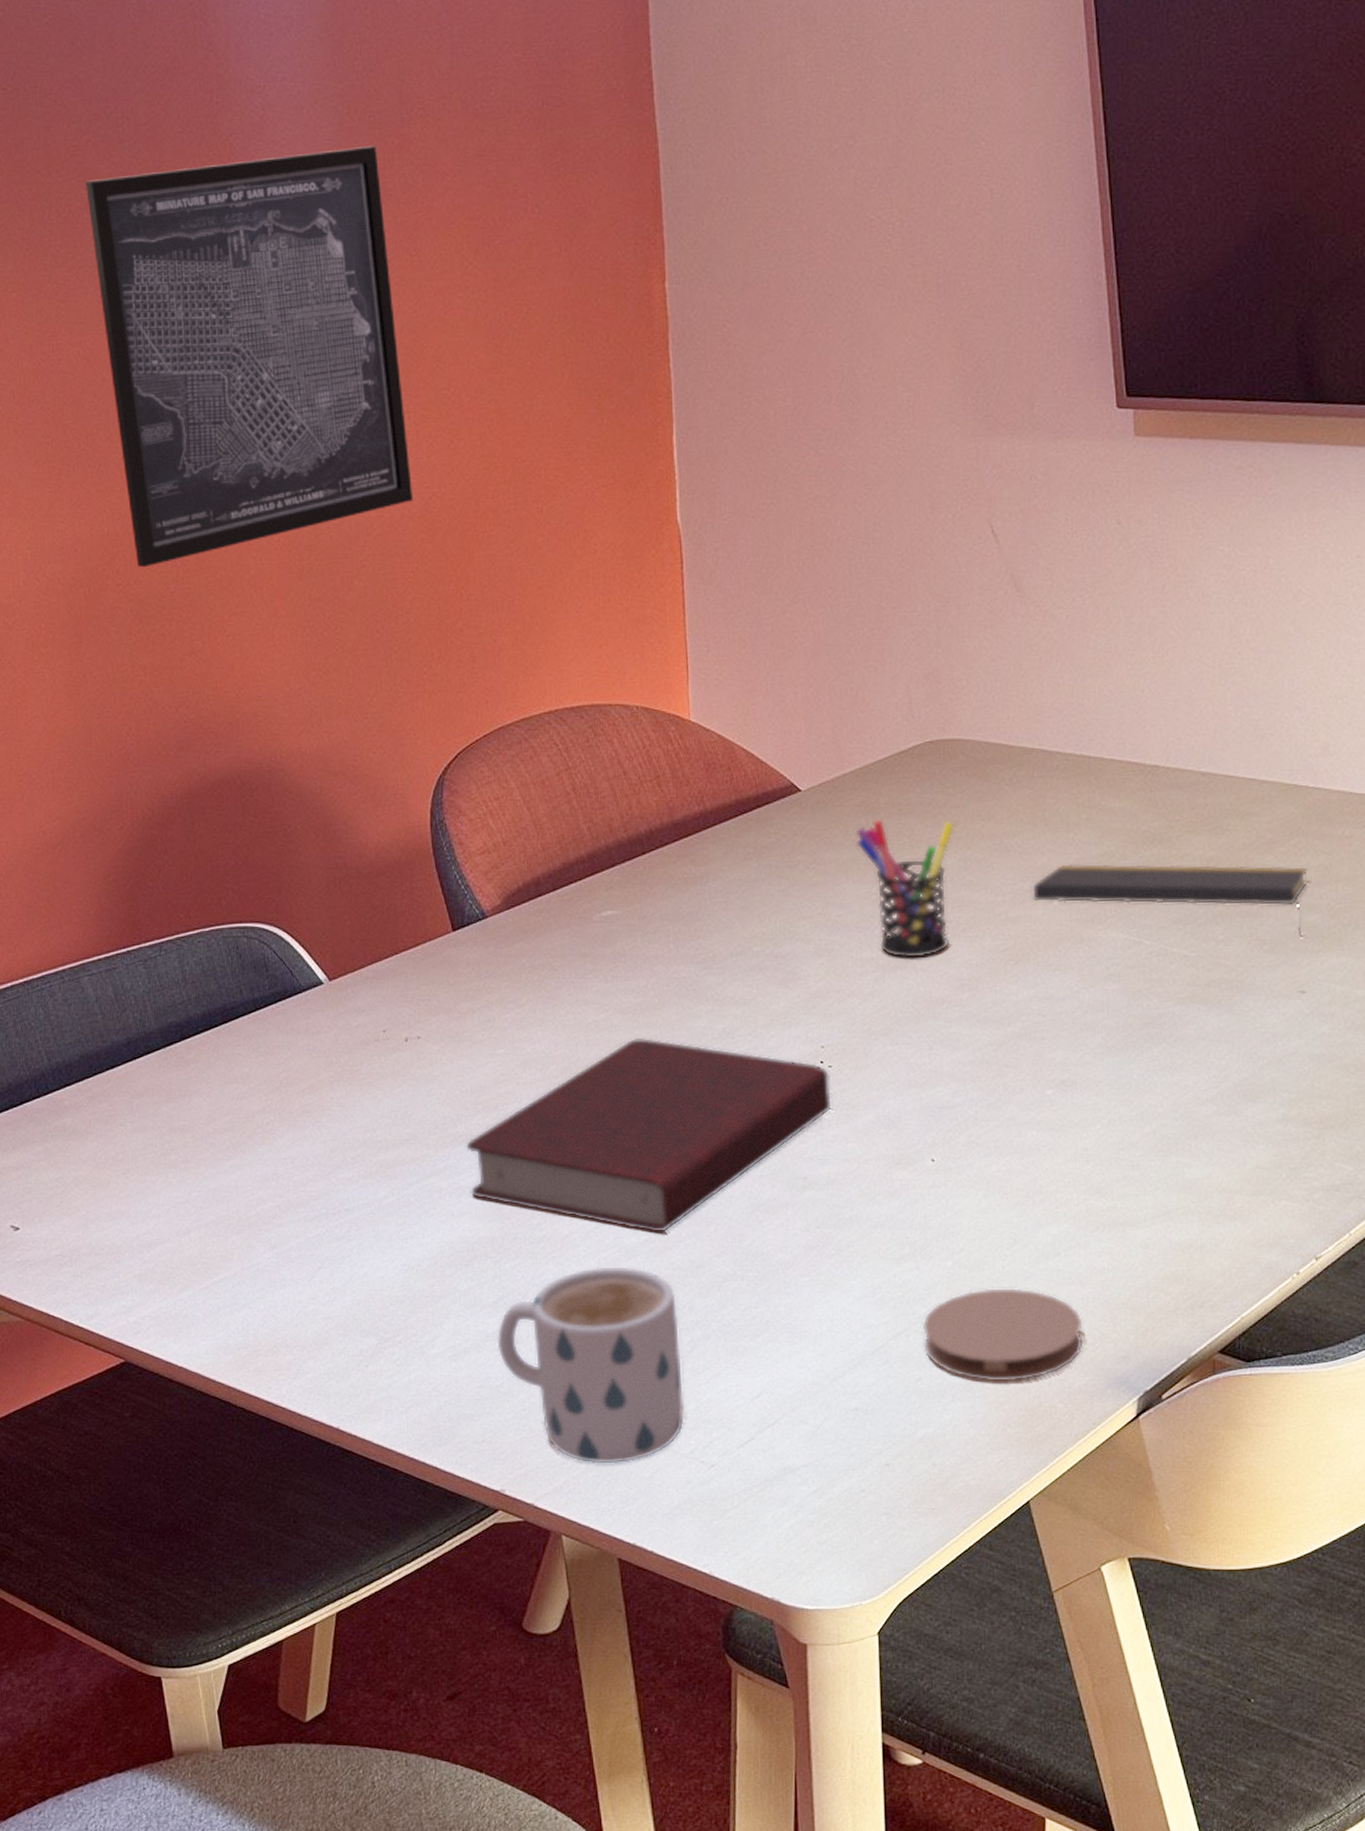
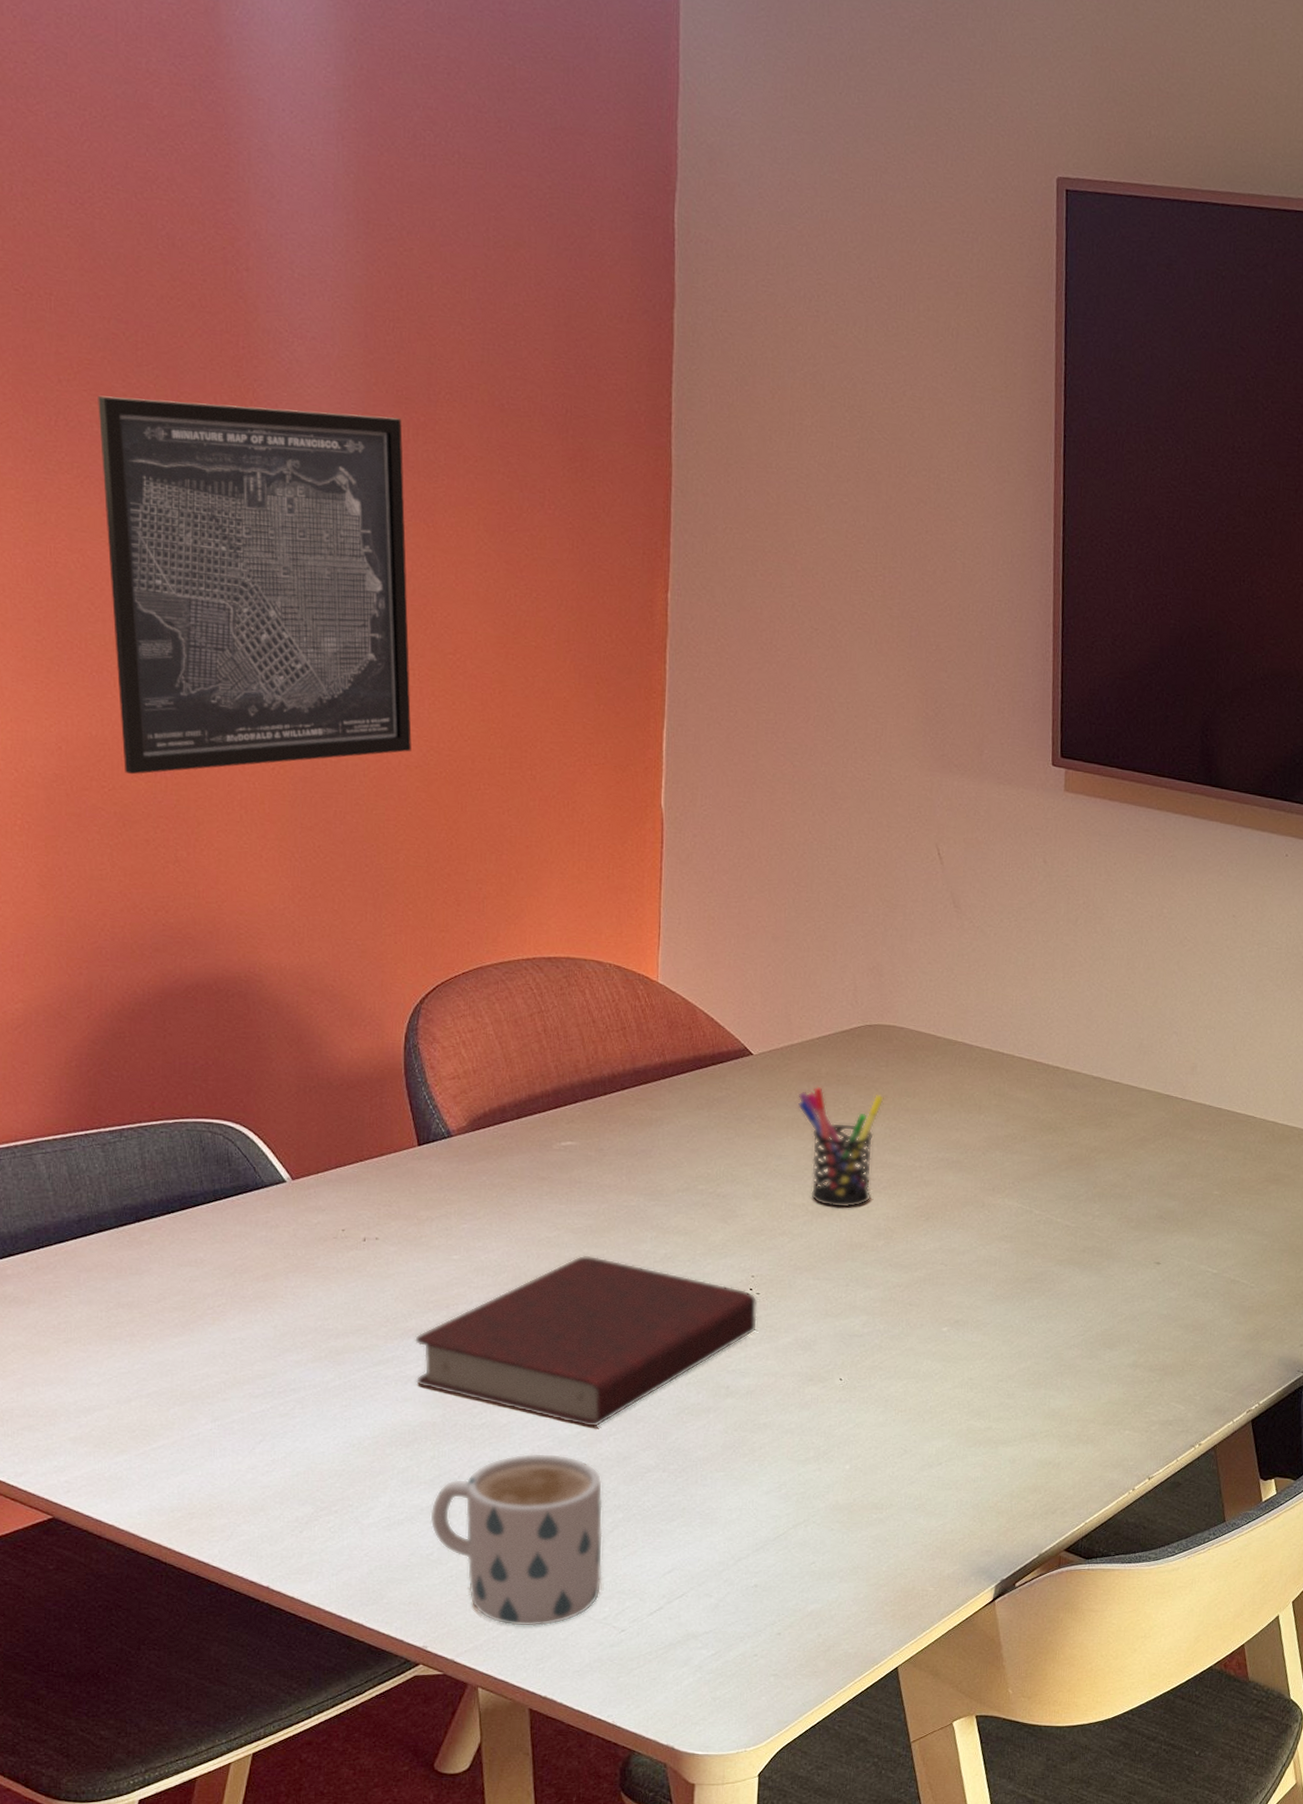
coaster: present [922,1287,1083,1382] -> none [818,1489,956,1568]
notepad: present [1031,863,1308,938] -> none [944,1140,1171,1219]

